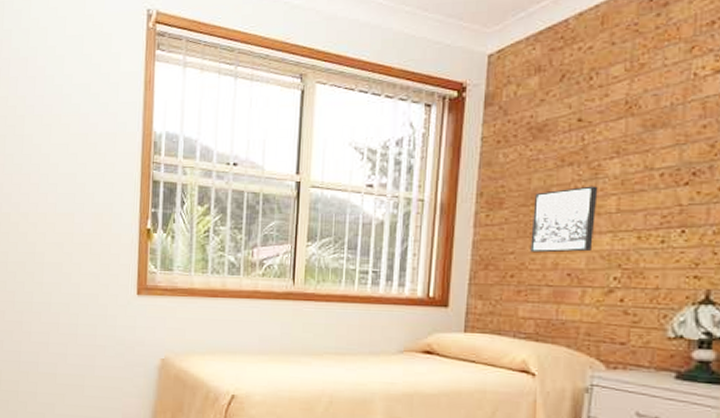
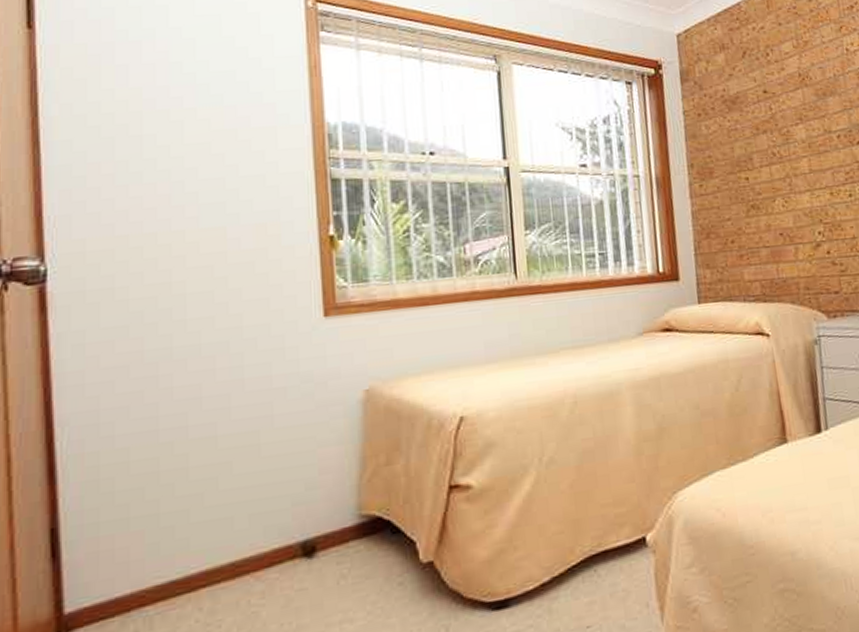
wall art: present [530,186,598,253] -> none [739,150,796,217]

